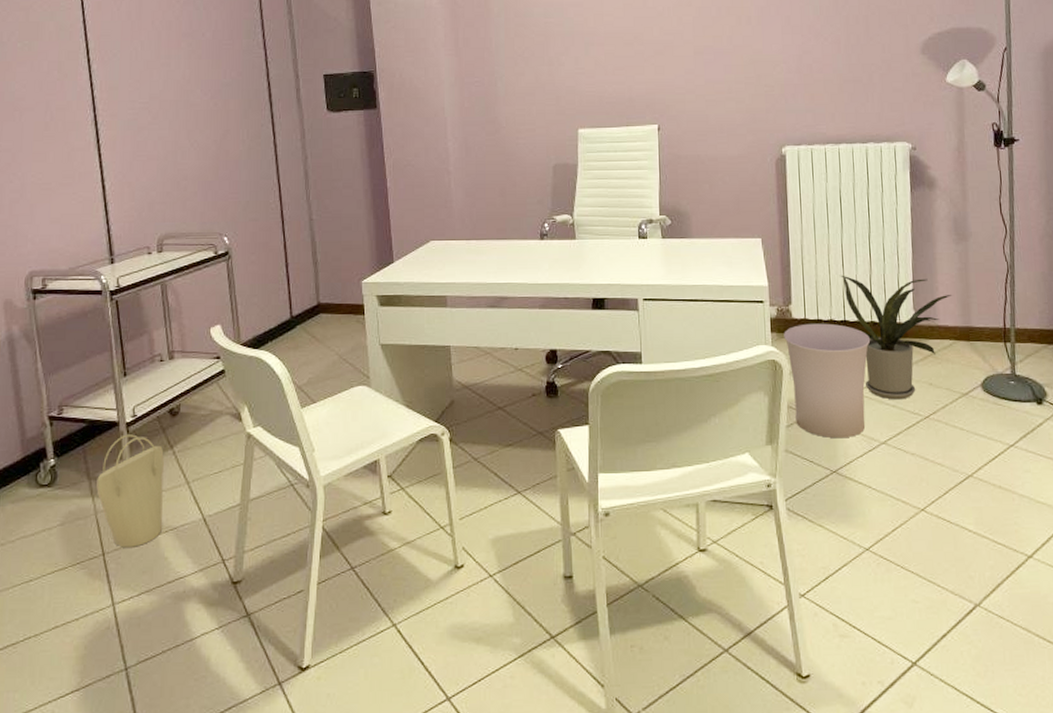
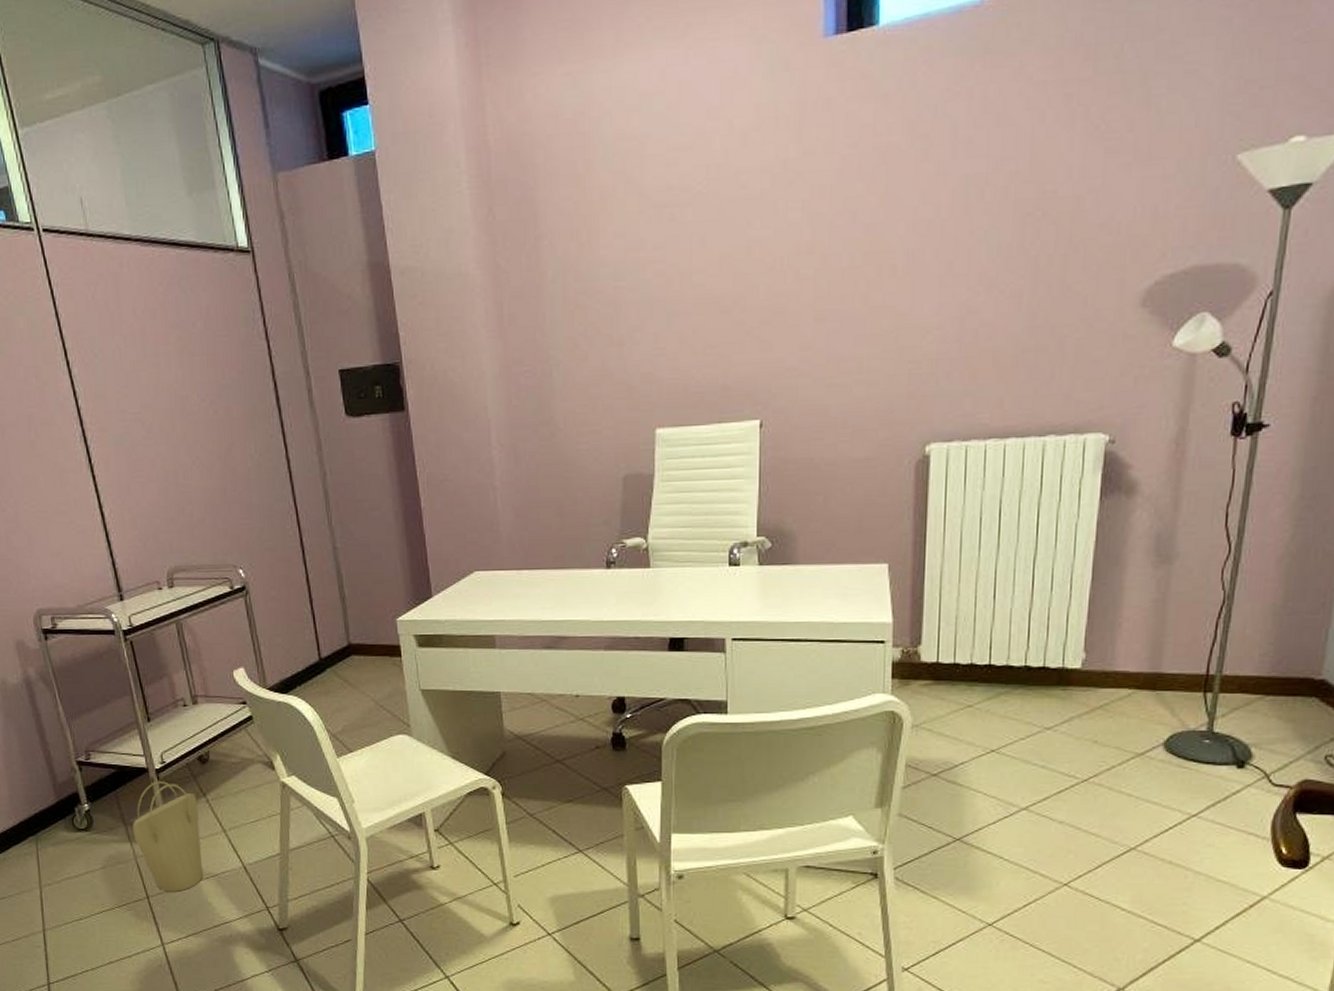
waste bin: present [784,323,871,439] -> none [908,668,1022,803]
house plant: present [840,275,953,400] -> none [990,608,1141,760]

